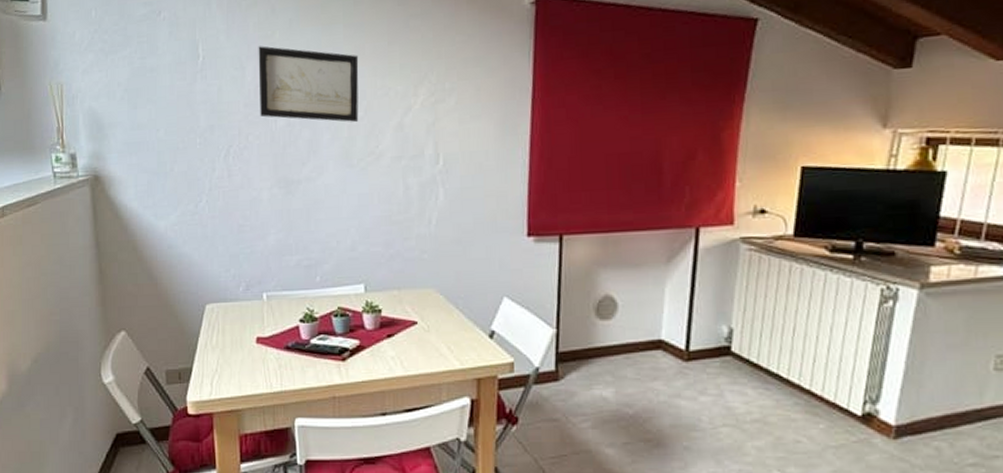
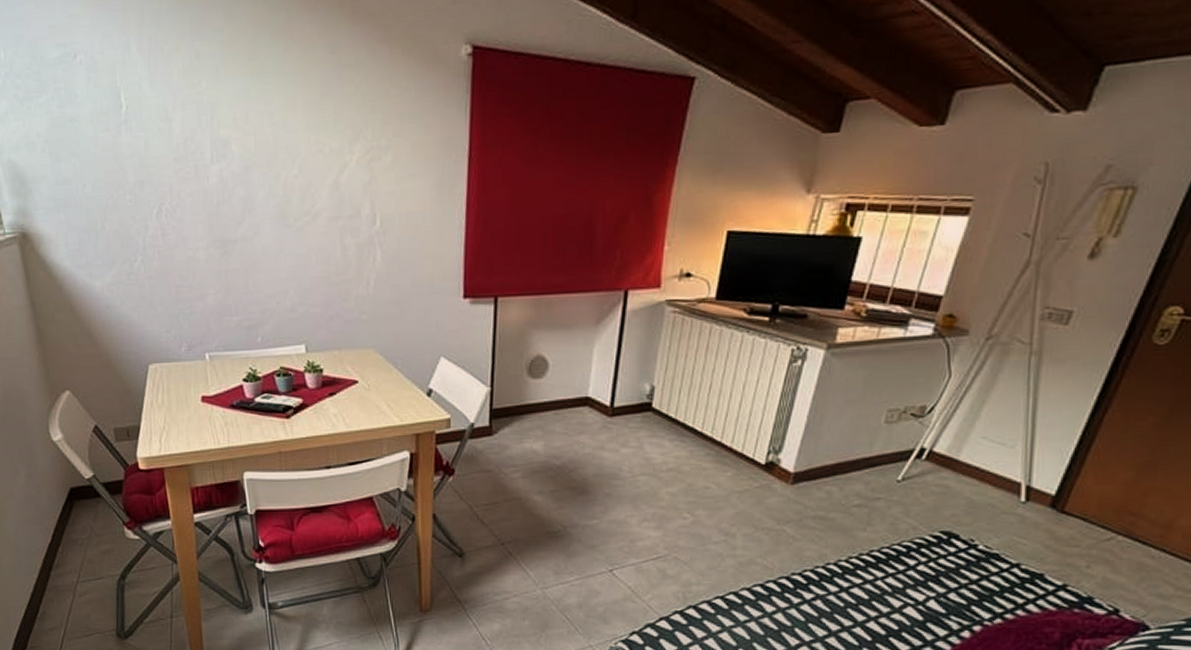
wall art: present [258,46,359,123] -> none [184,95,293,181]

